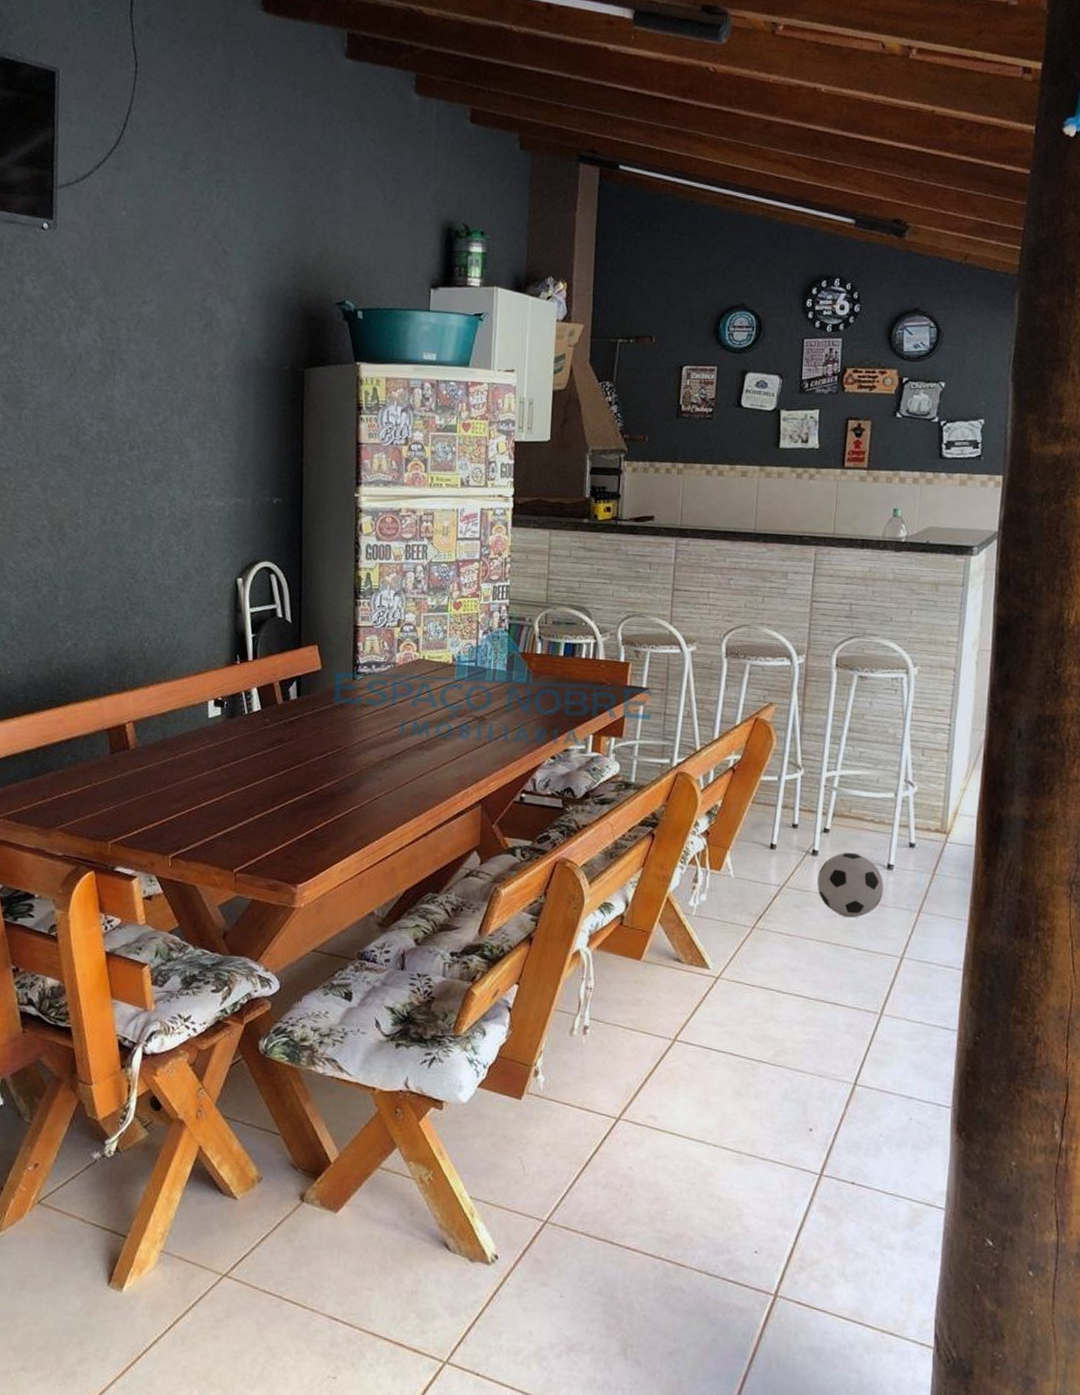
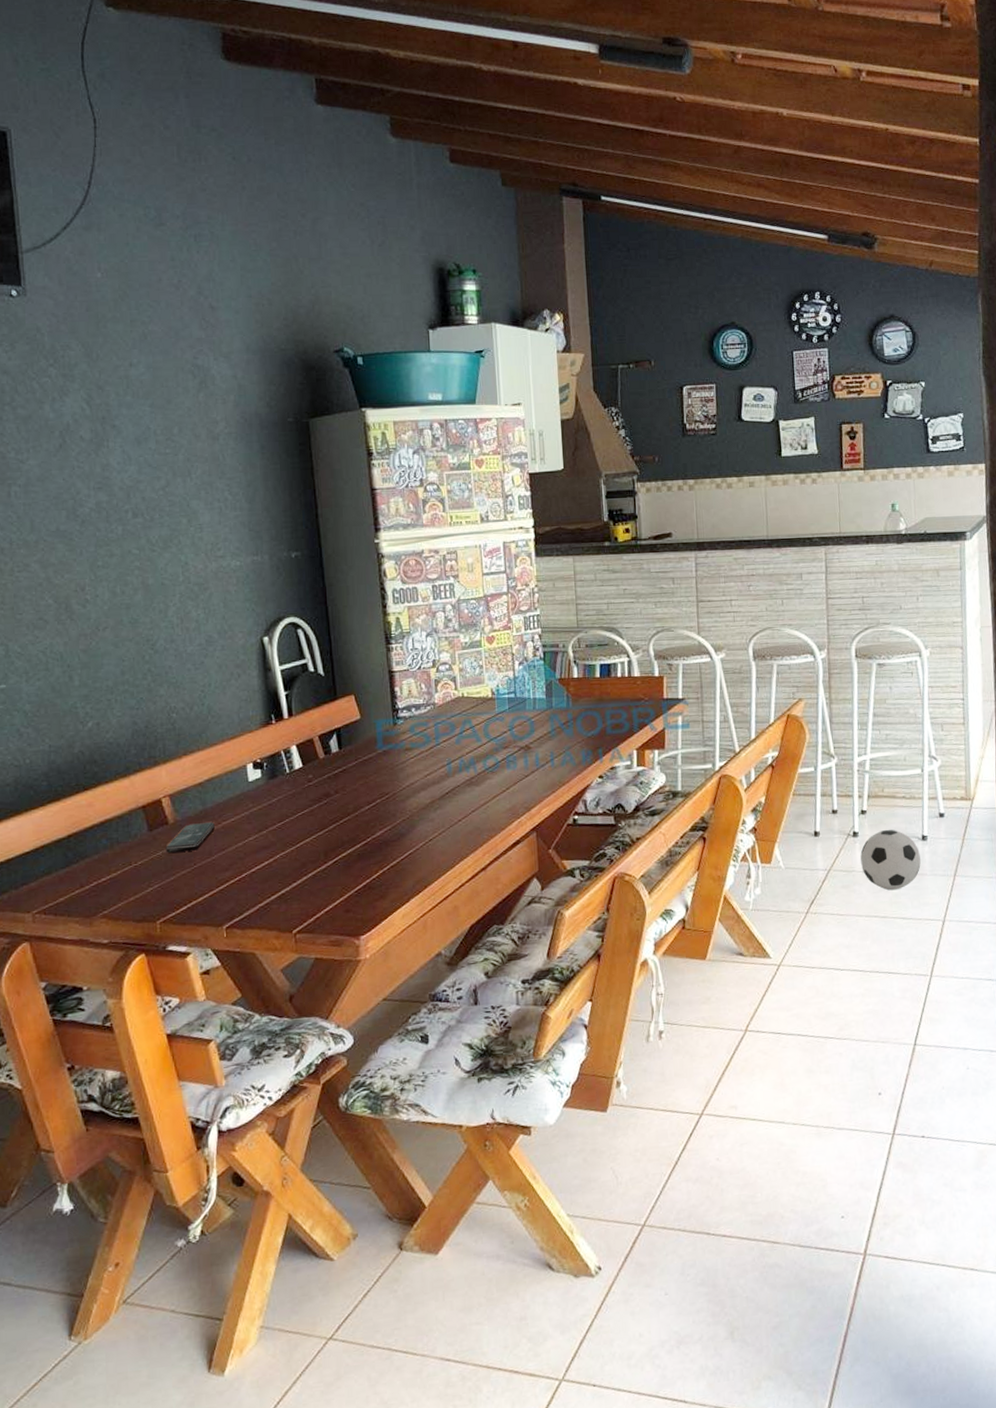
mobile phone: none [124,752,172,778] -> present [165,822,215,853]

